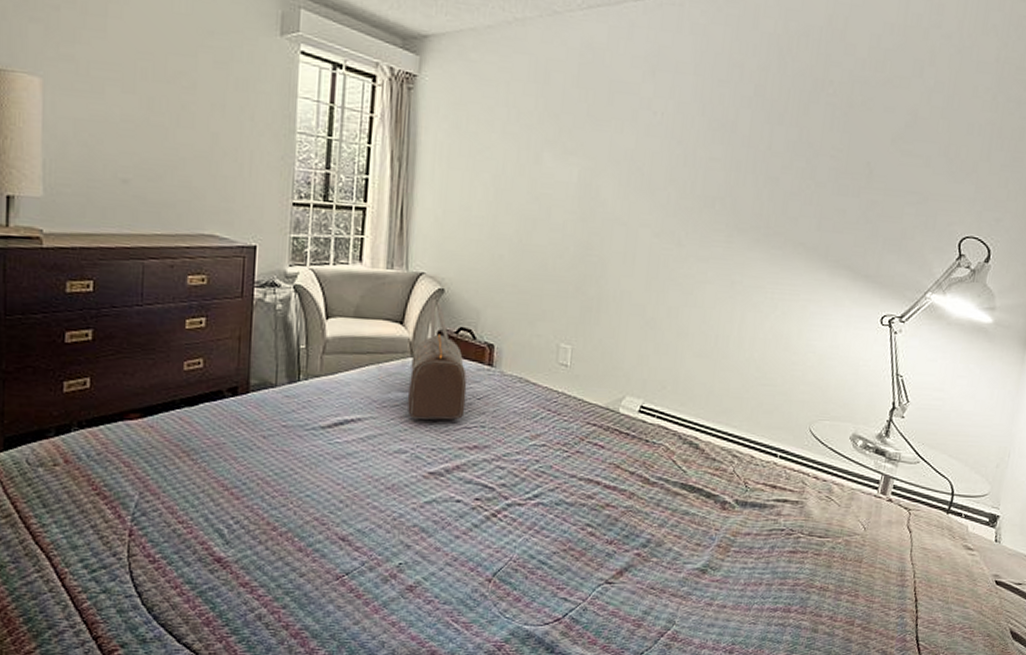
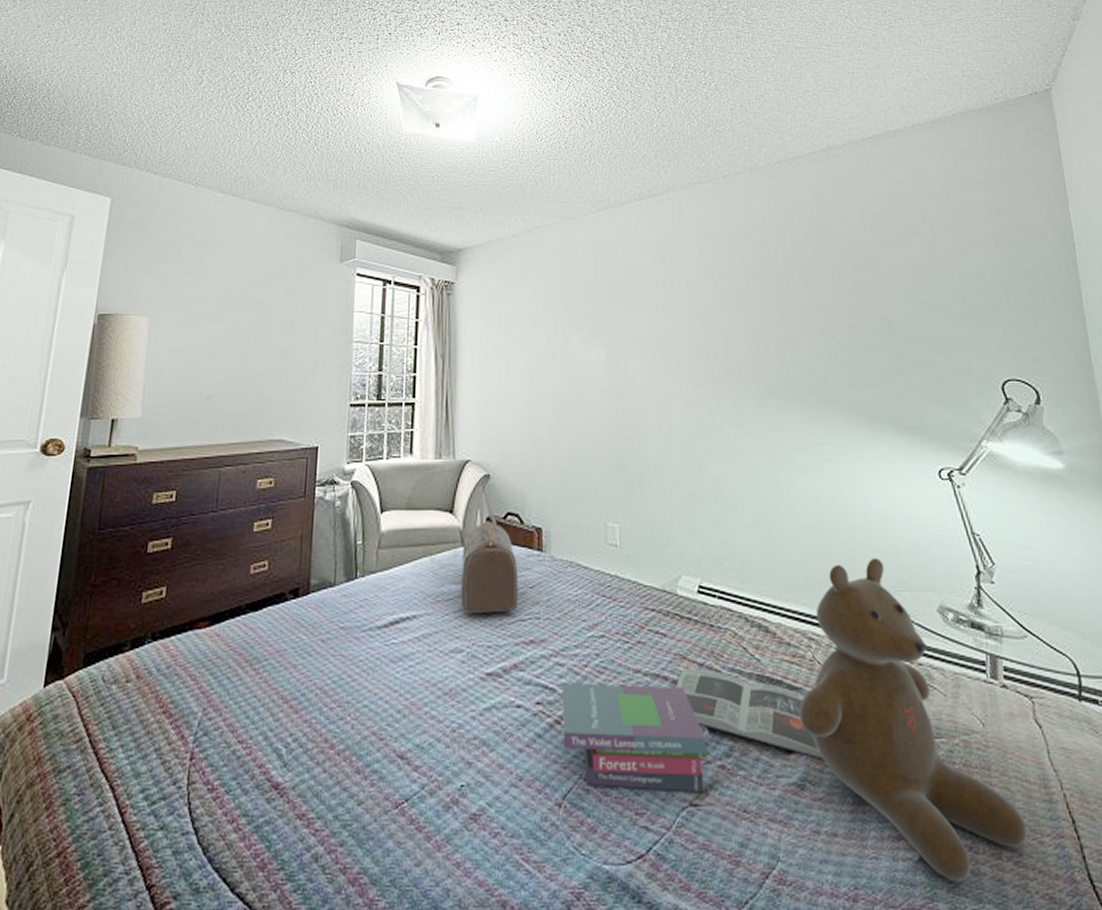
books: none [497,483,628,574] -> present [563,683,708,793]
magazine: none [606,475,726,551] -> present [675,668,823,759]
stuffed bear: none [711,390,879,641] -> present [798,557,1028,882]

